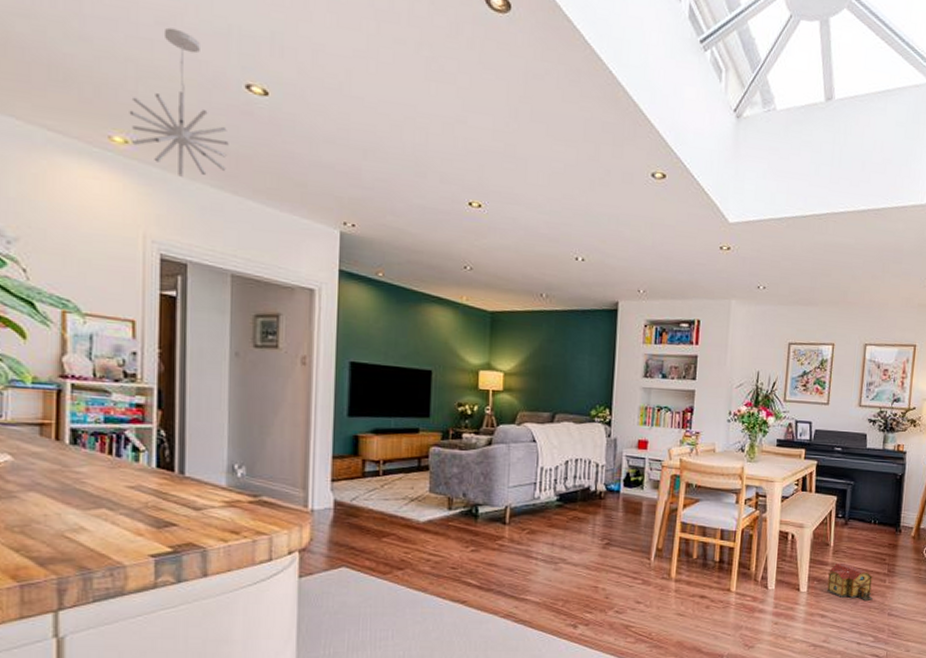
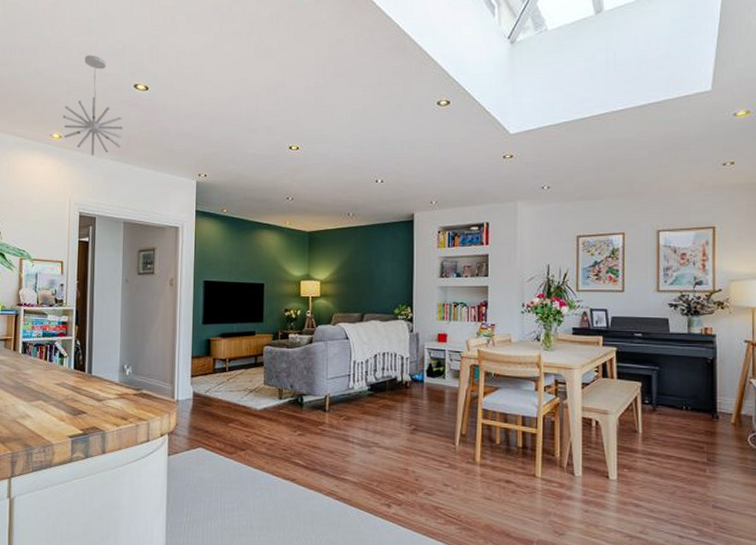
toy house: present [827,562,874,600] -> none [638,450,693,491]

